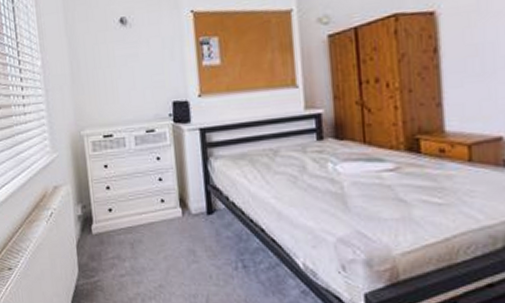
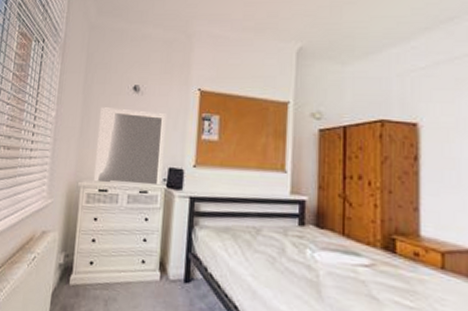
home mirror: none [89,44,167,127] -> present [94,107,166,184]

